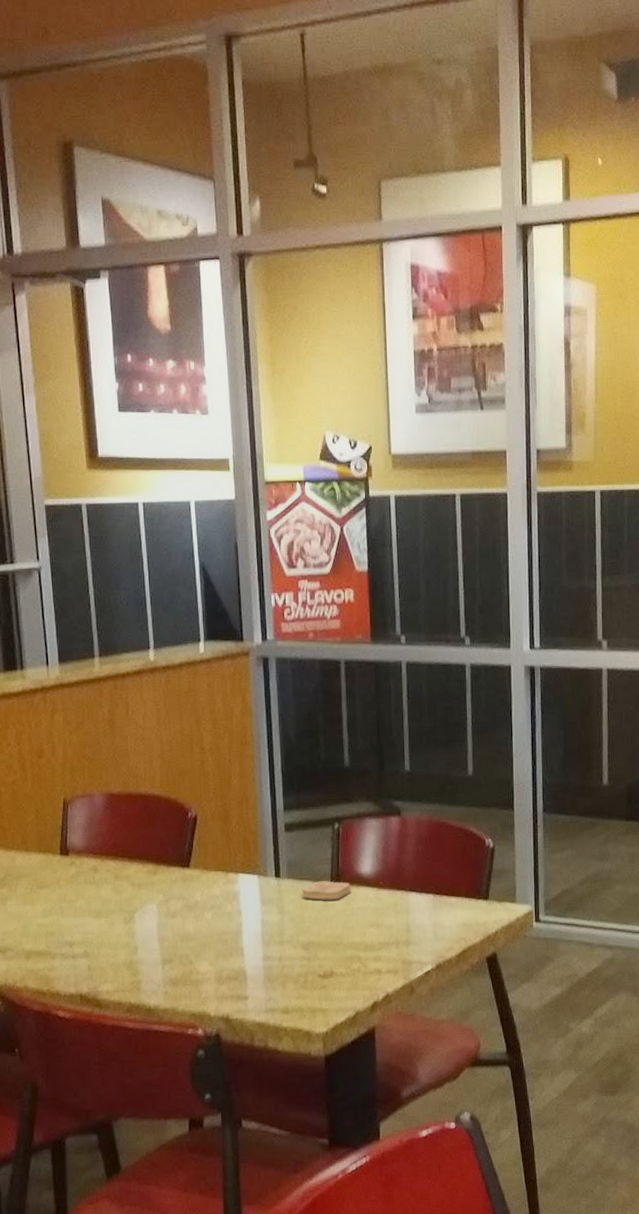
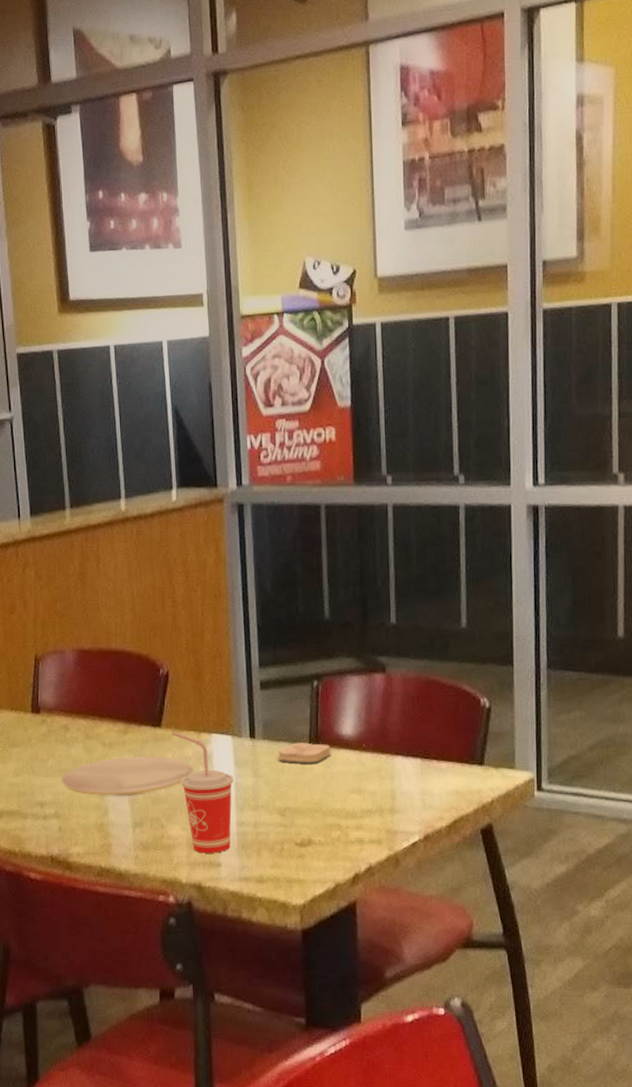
plate: none [90,895,221,935] -> present [61,756,193,796]
beverage cup: none [201,871,260,987] -> present [173,731,234,853]

